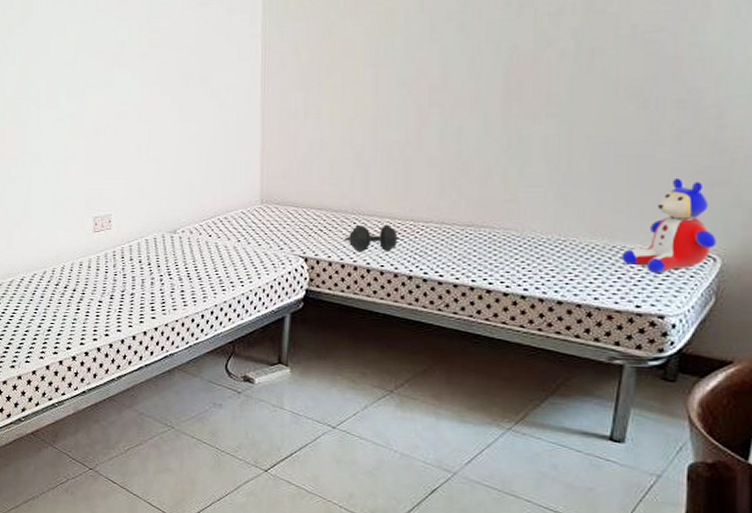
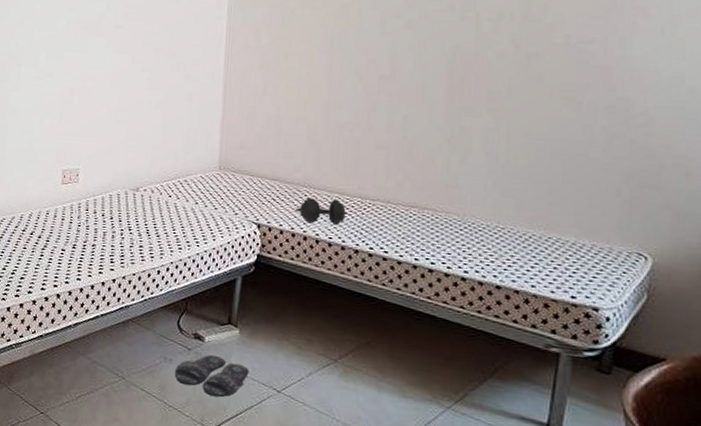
slippers: none [225,396,302,438] -> present [175,354,249,397]
stuffed animal: present [621,177,717,273] -> none [557,177,648,266]

